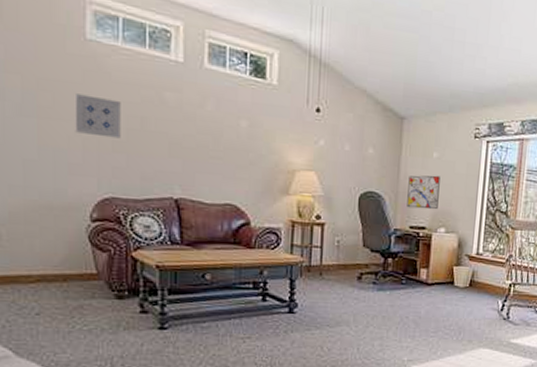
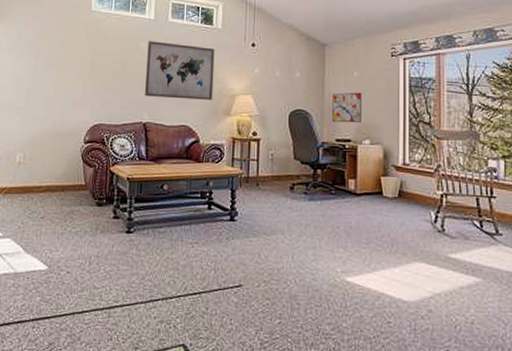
wall art: present [74,93,121,139] -> none [79,49,110,79]
wall art: none [175,91,269,175] -> present [145,41,215,100]

